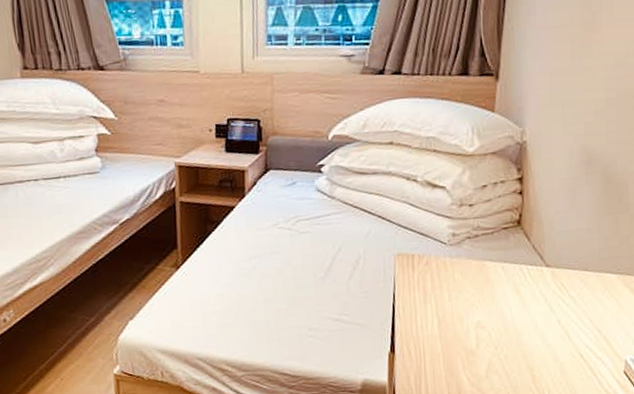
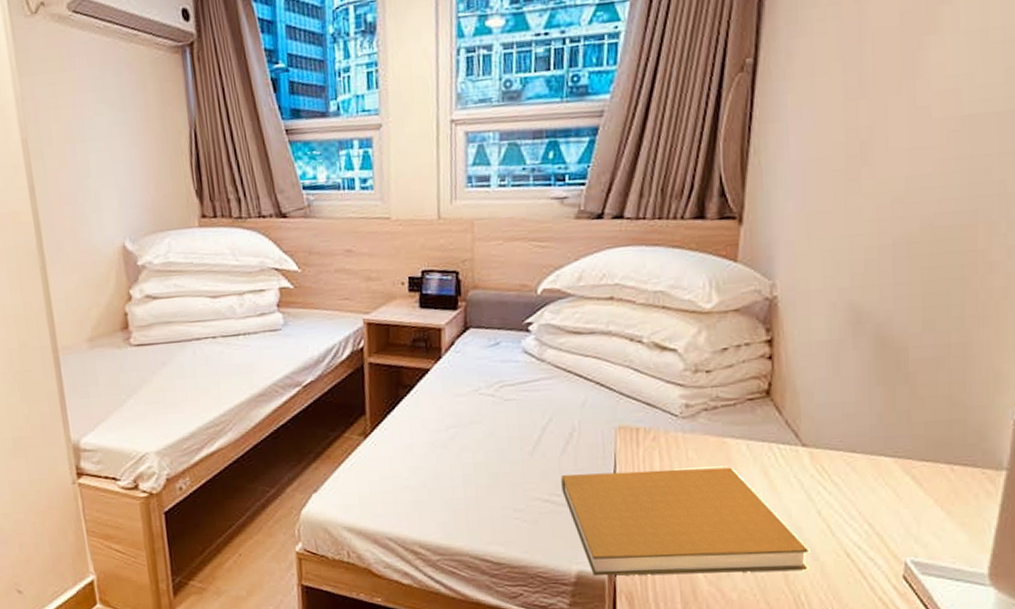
book: none [349,286,551,384] -> present [561,467,808,577]

